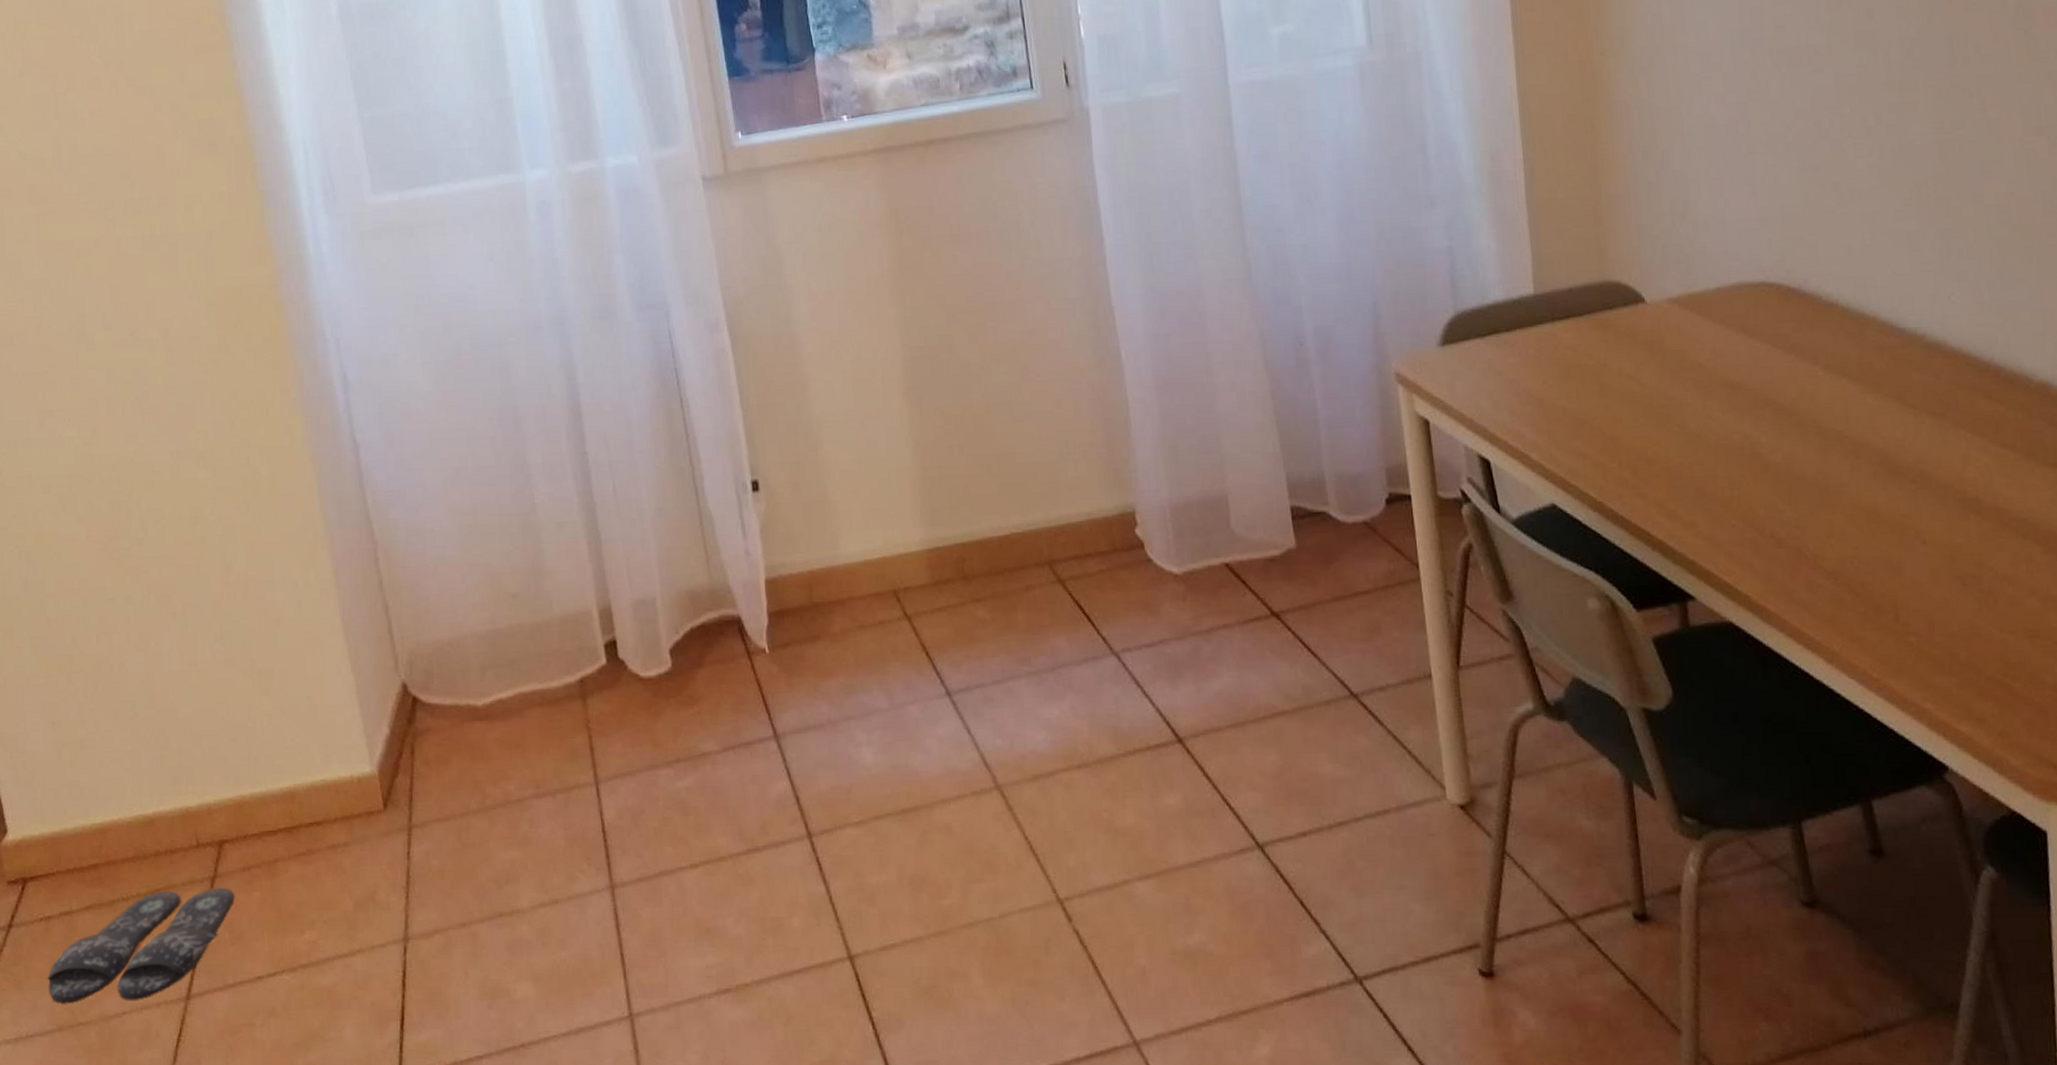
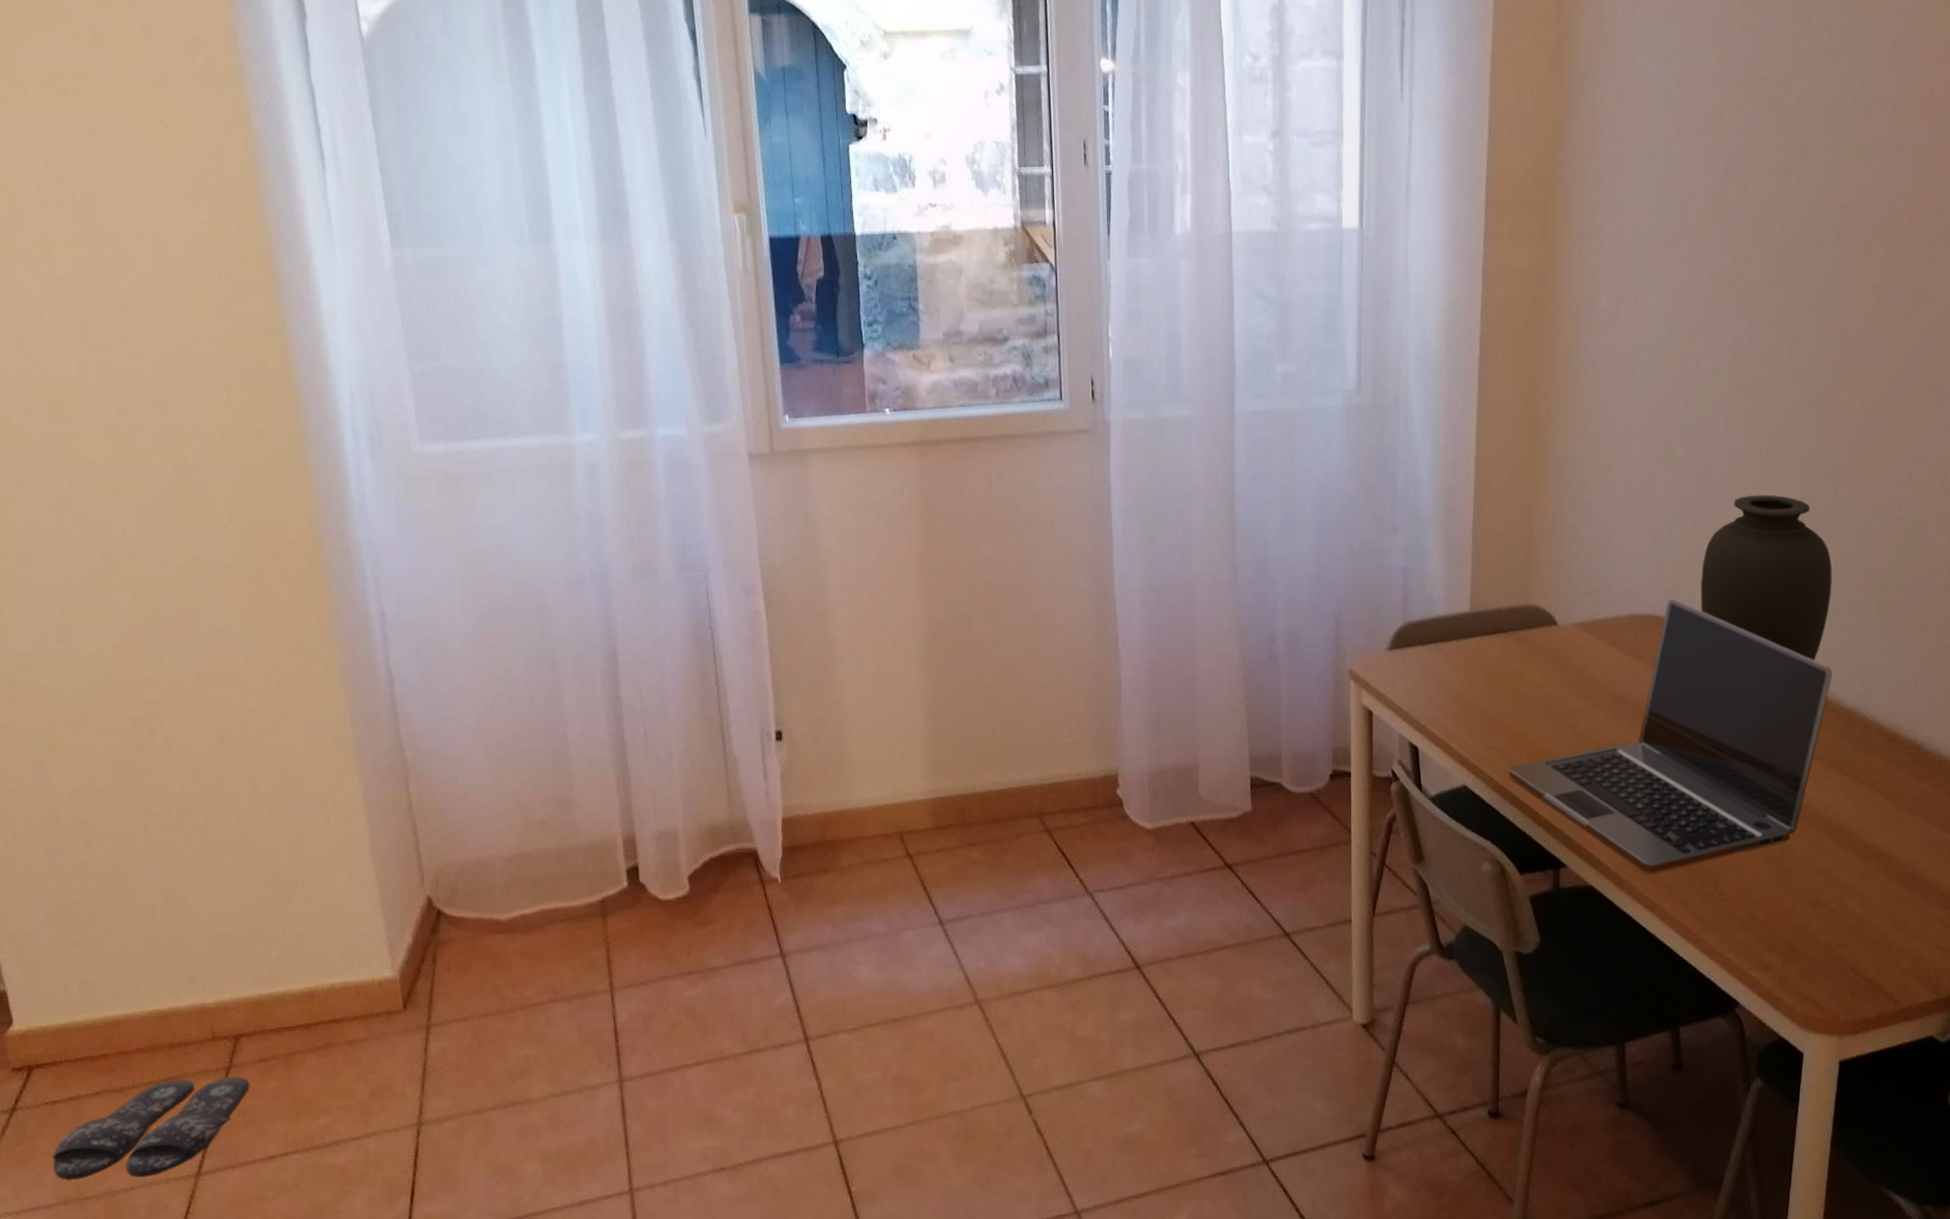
laptop: none [1606,260,2014,602] -> present [1508,598,1832,872]
vase: none [1821,124,1997,325] -> present [1700,495,1832,661]

